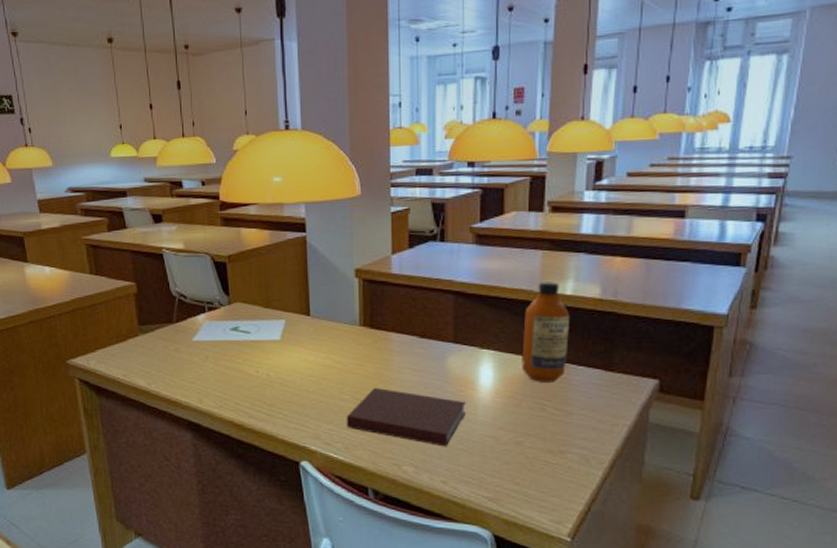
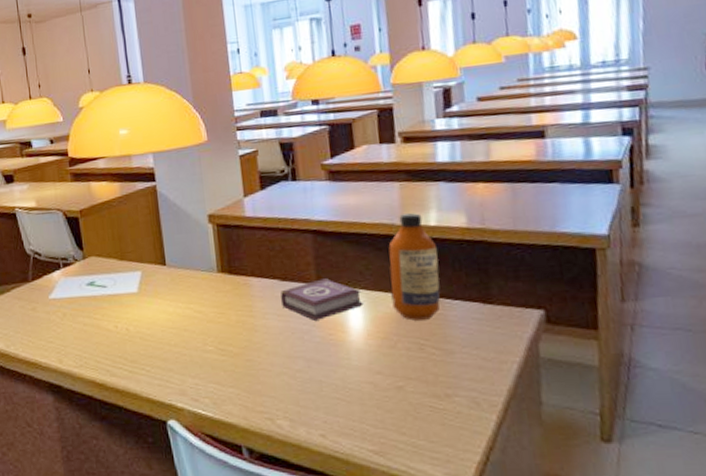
notebook: present [346,388,466,447] -> none [211,336,338,397]
book: none [418,338,495,377] -> present [280,278,363,320]

